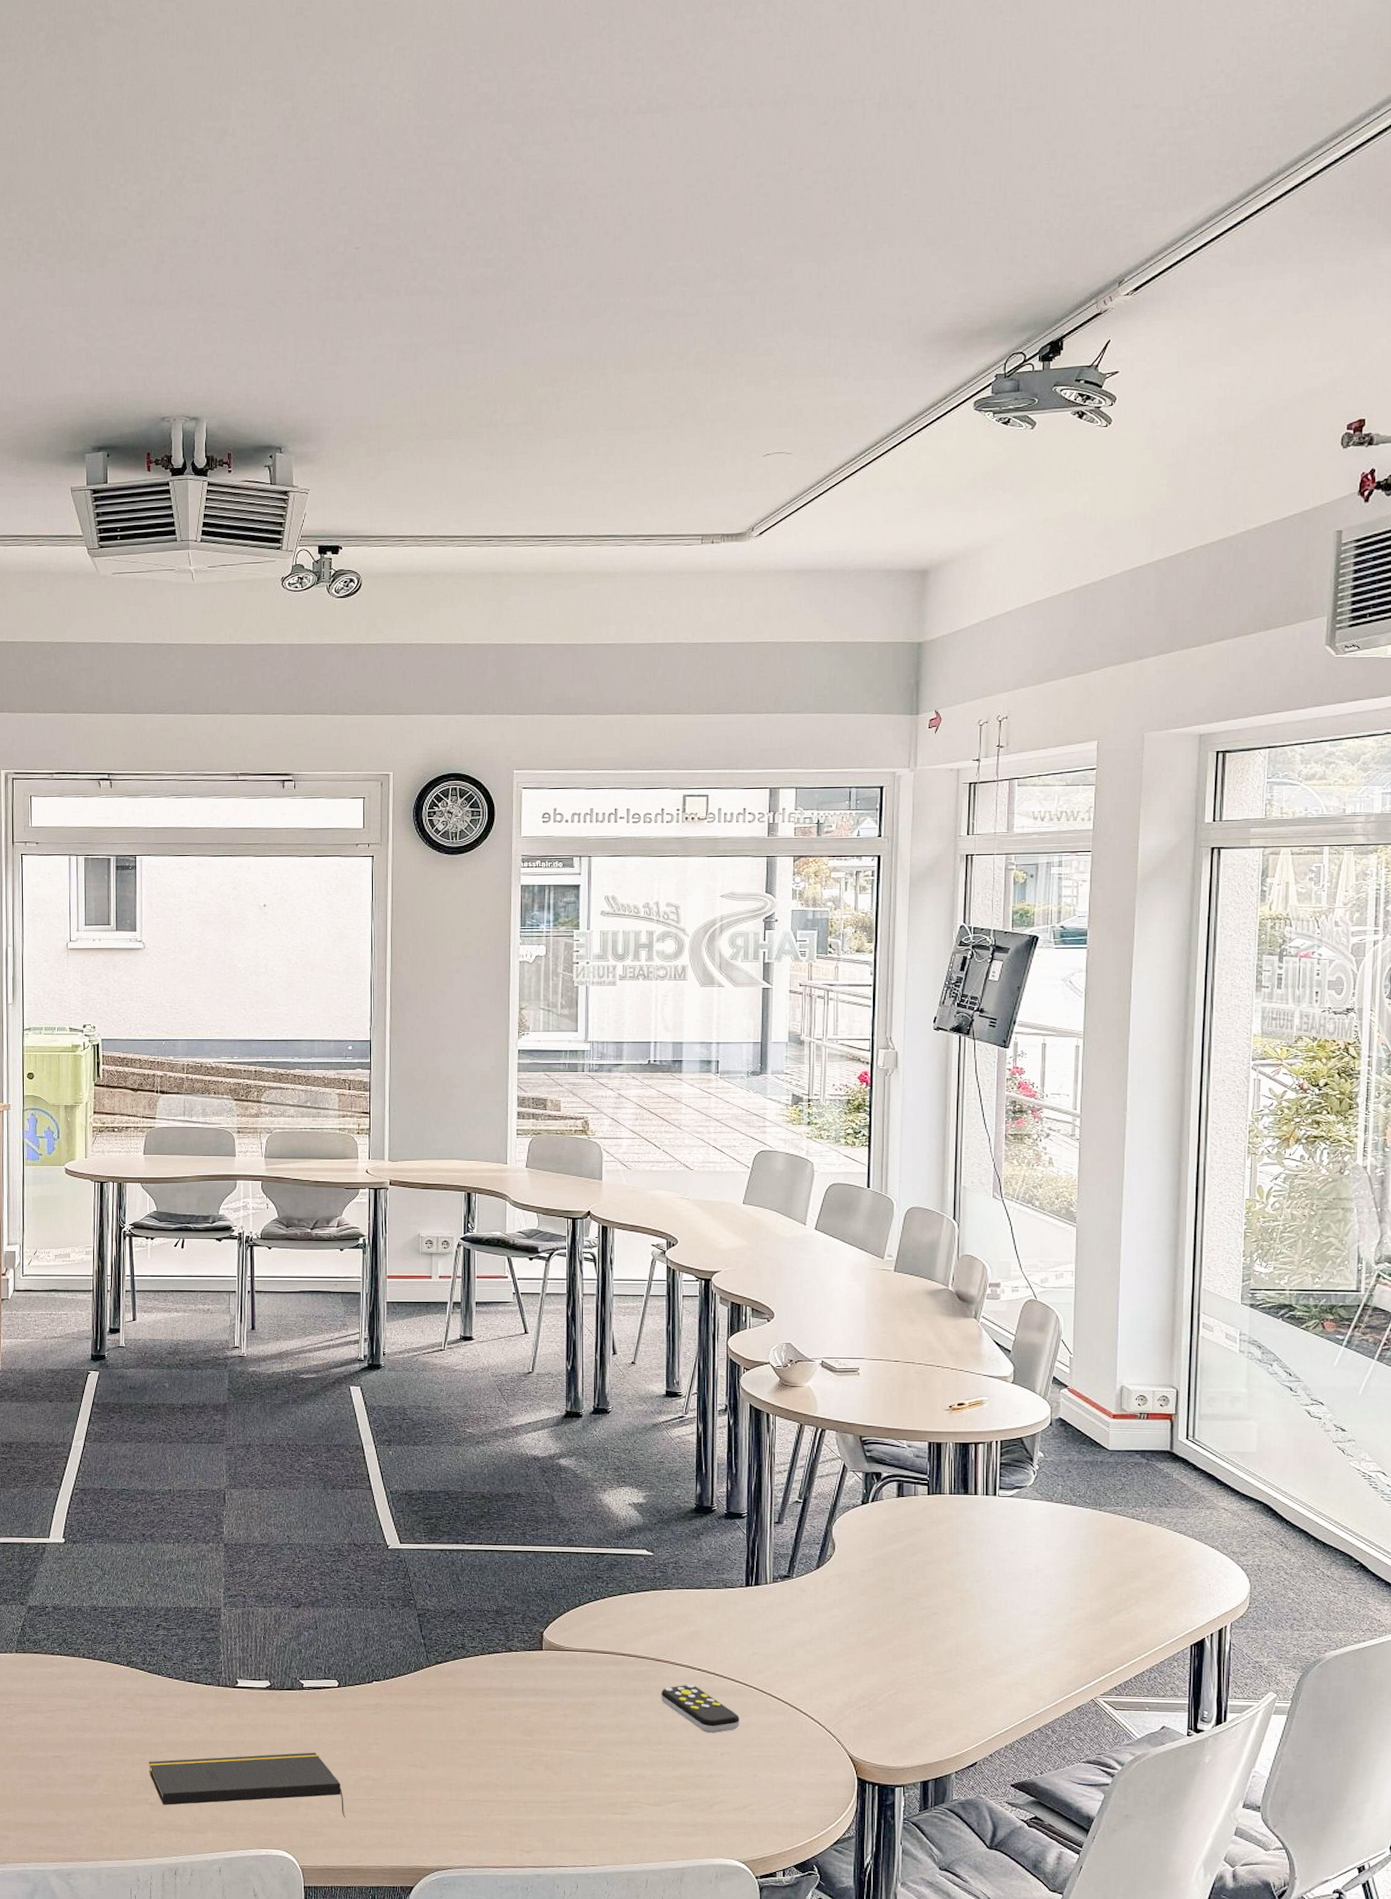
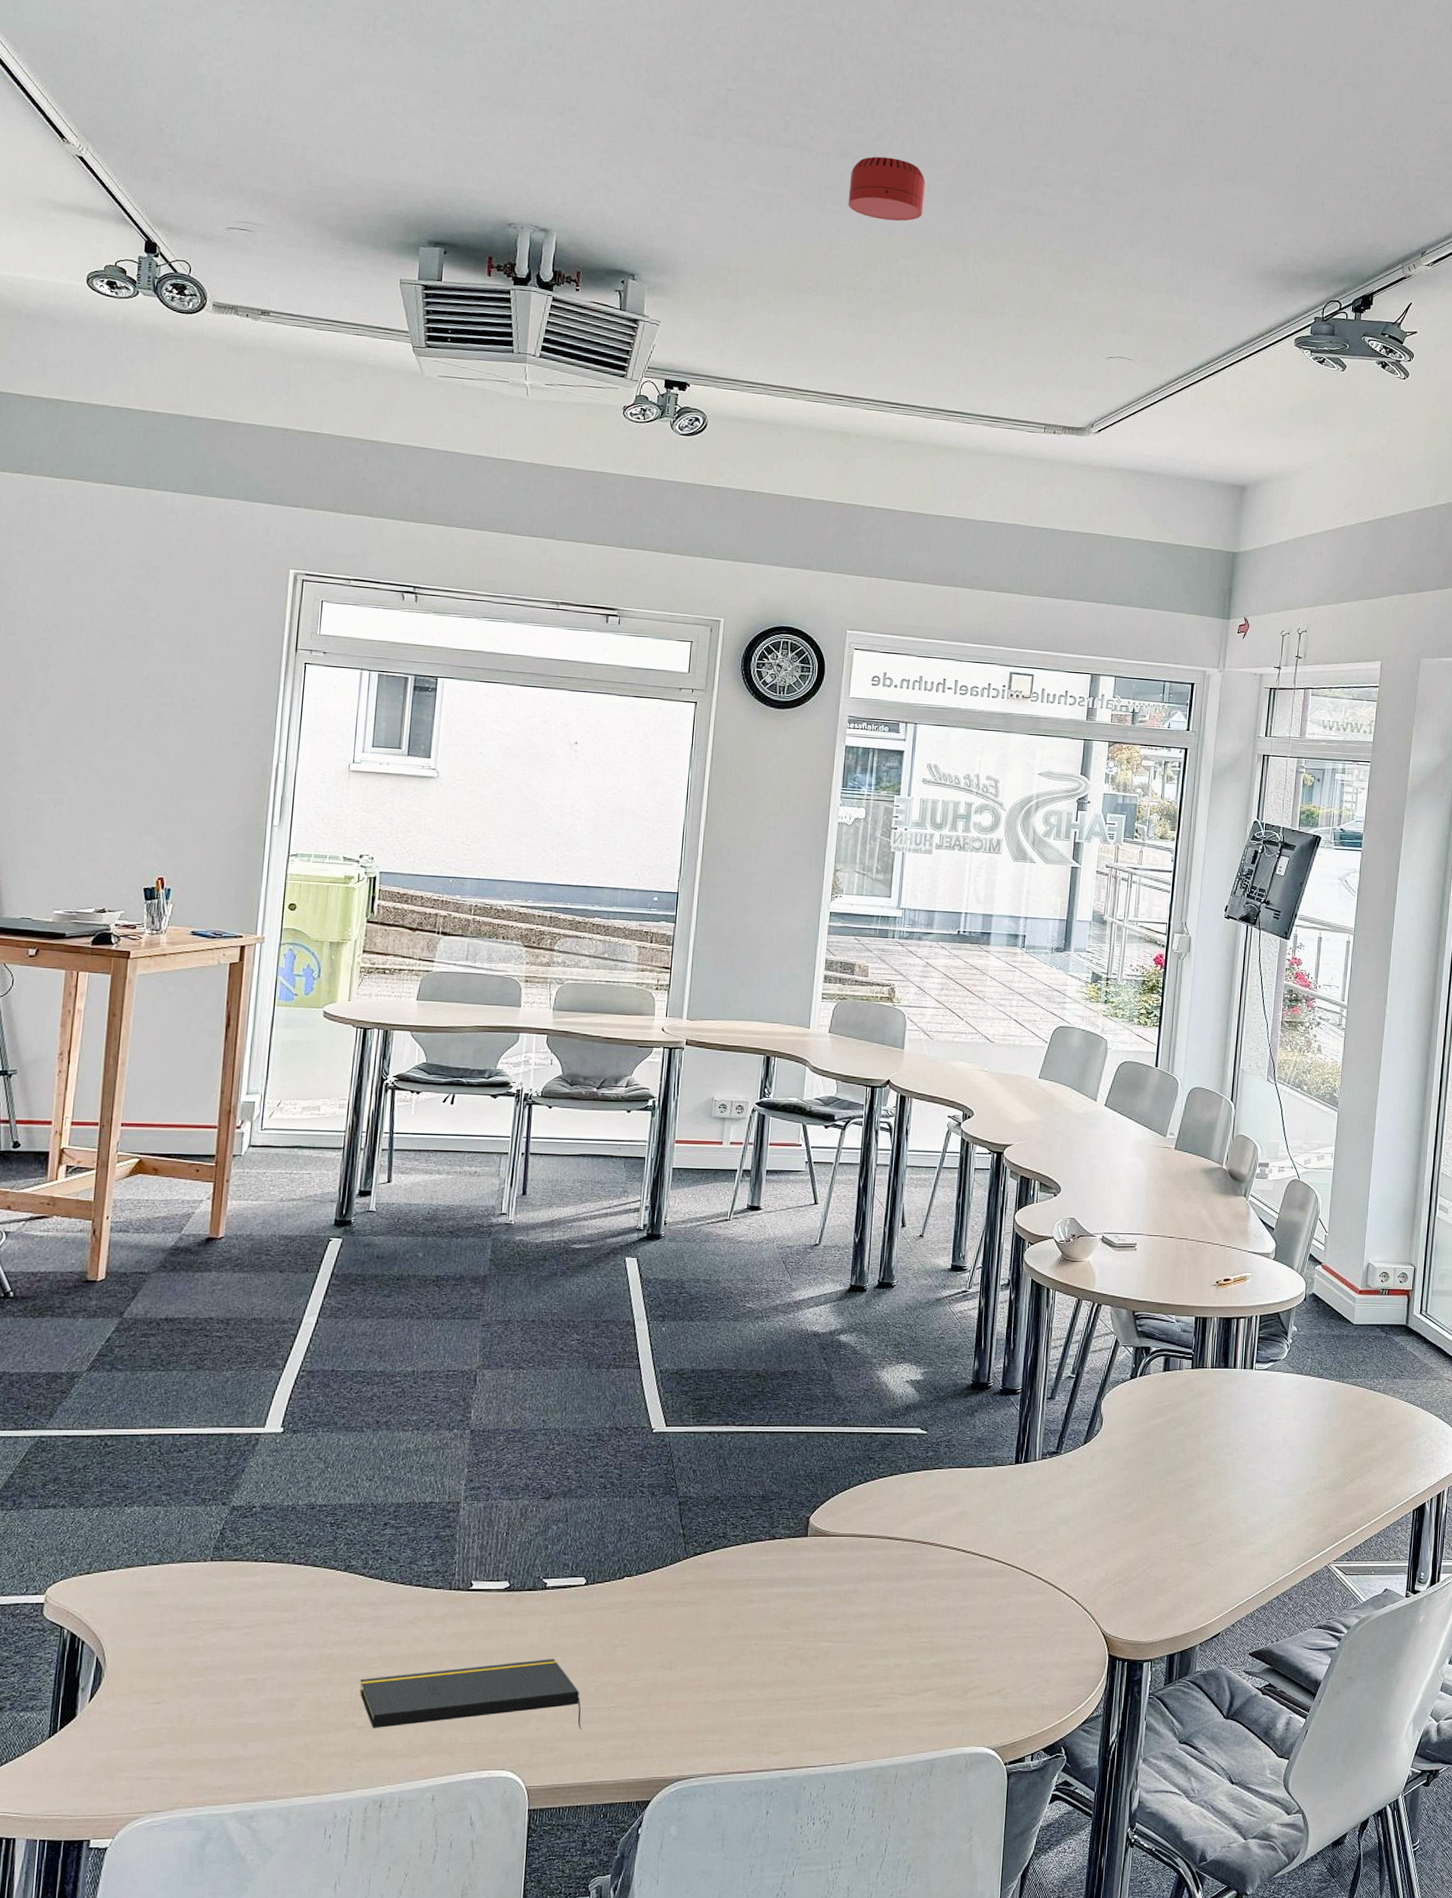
smoke detector: none [481,285,559,352] -> present [848,156,925,221]
remote control: present [661,1684,739,1734] -> none [924,1566,1000,1617]

